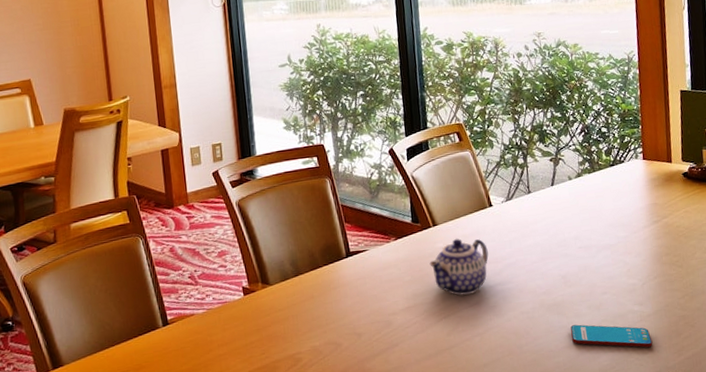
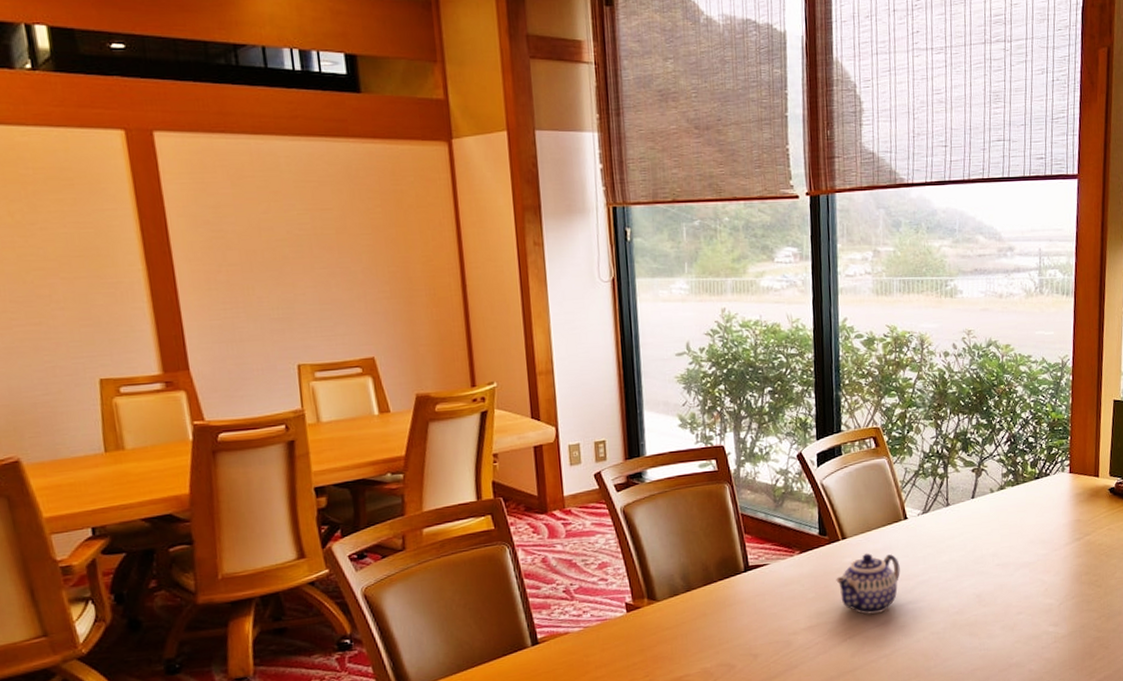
smartphone: present [571,324,653,348] -> none [982,646,1065,670]

